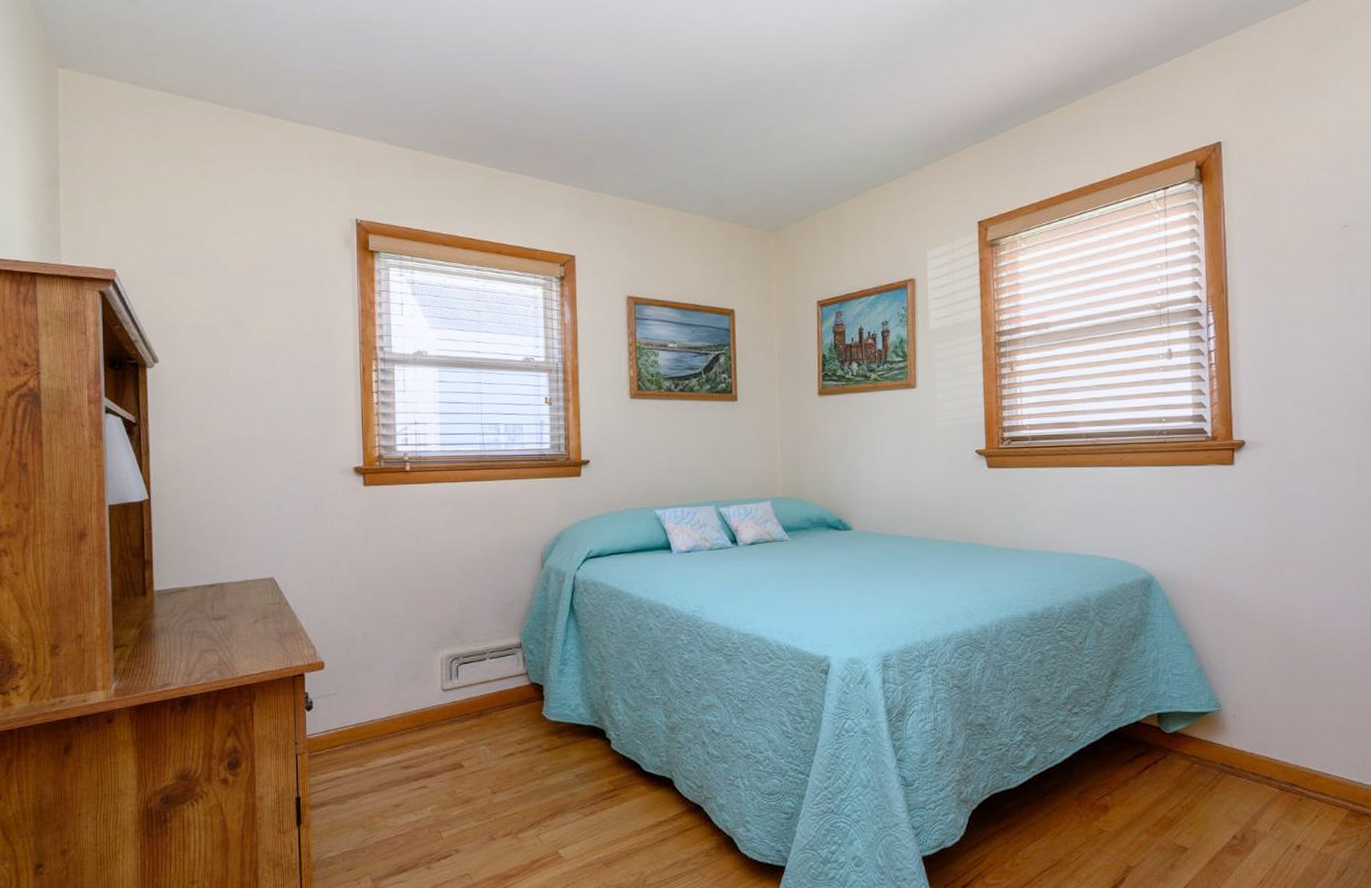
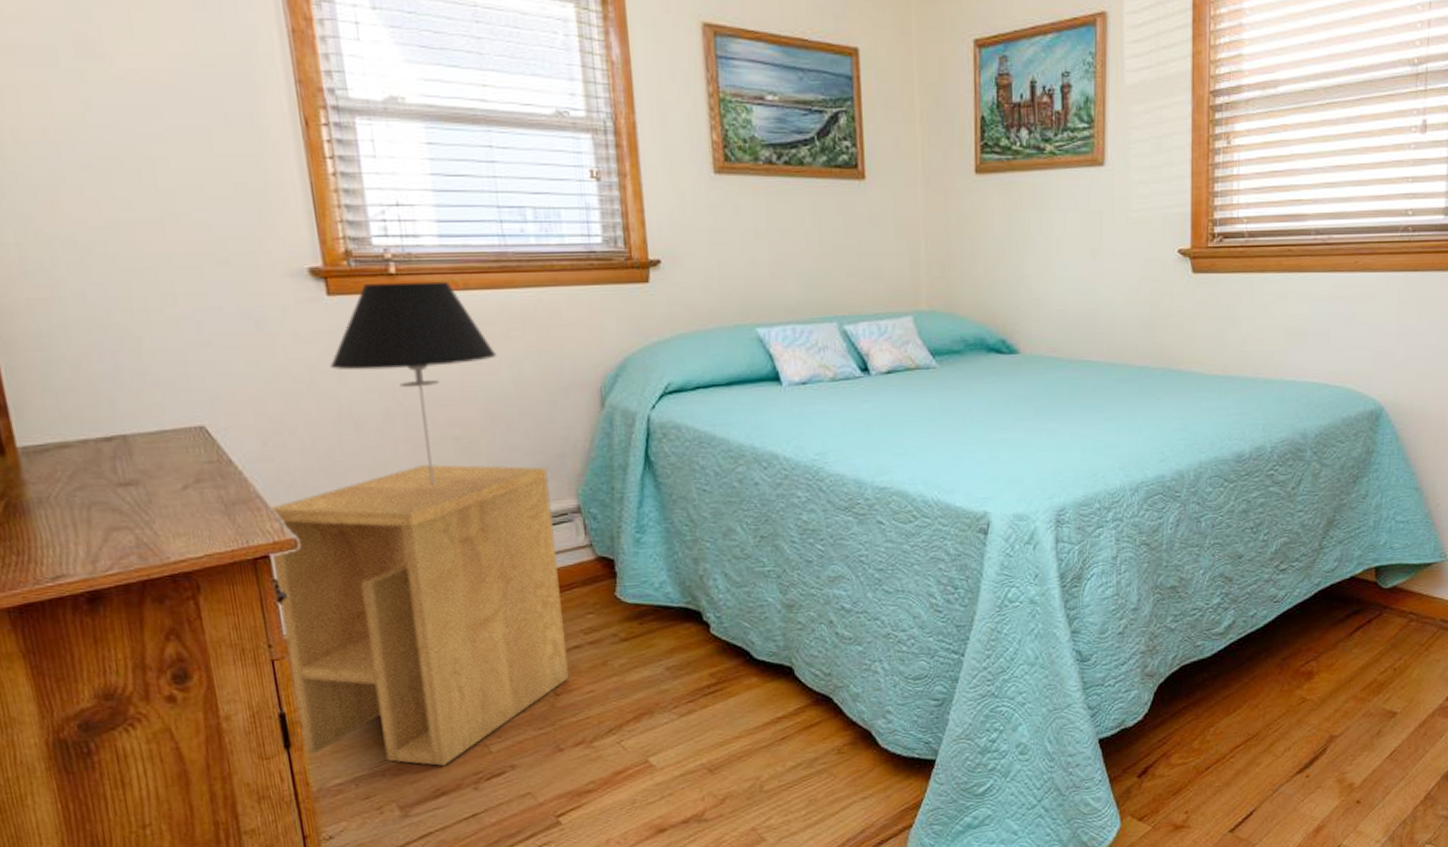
side table: none [306,609,503,847] -> present [269,464,569,766]
table lamp: none [360,476,472,624] -> present [330,281,496,485]

